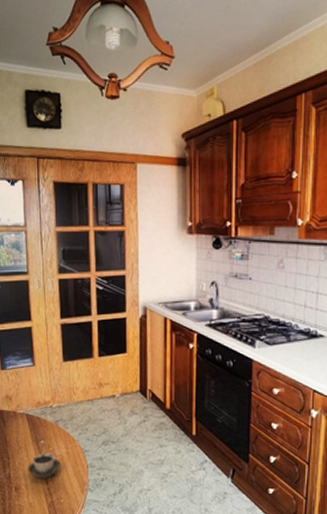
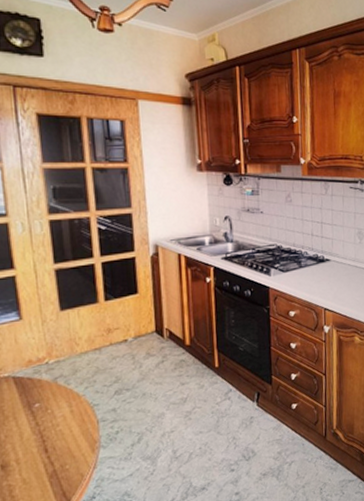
cup: present [28,453,61,479] -> none [18,416,63,449]

